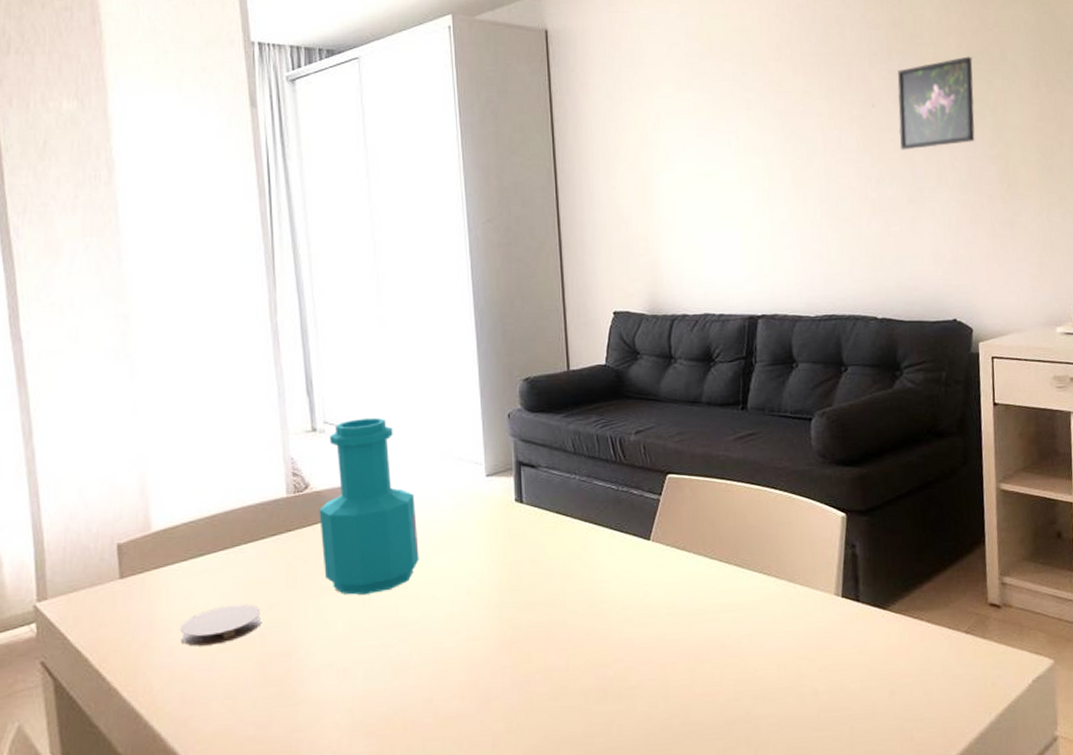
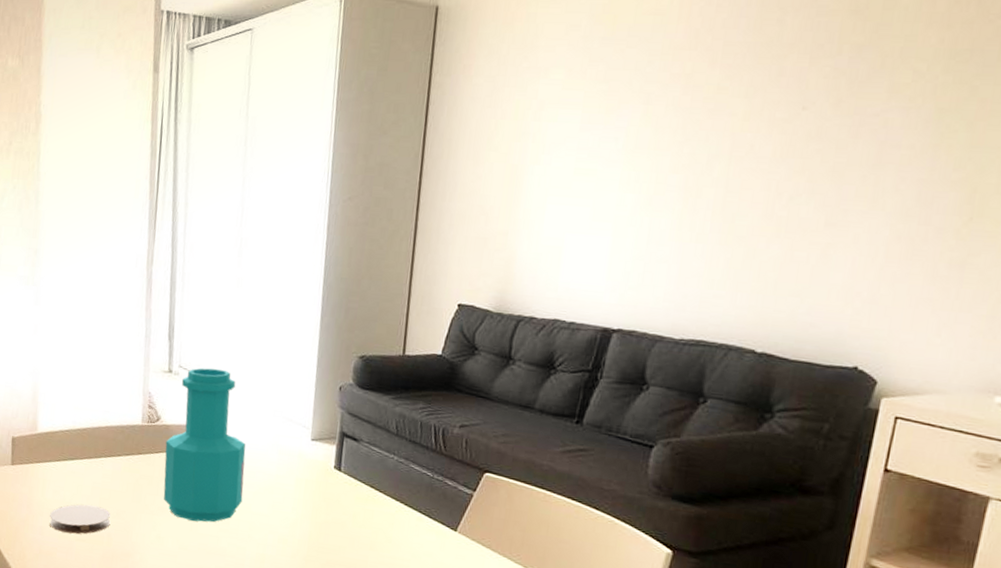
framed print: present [897,56,975,150] -> none [828,54,956,164]

